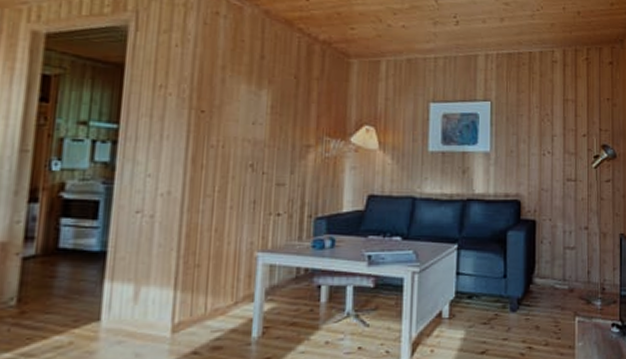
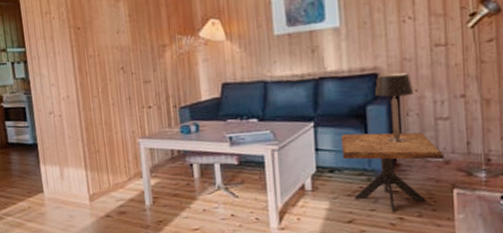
side table: none [481,258,570,342] -> present [341,132,445,213]
table lamp: none [515,201,549,270] -> present [374,72,415,143]

